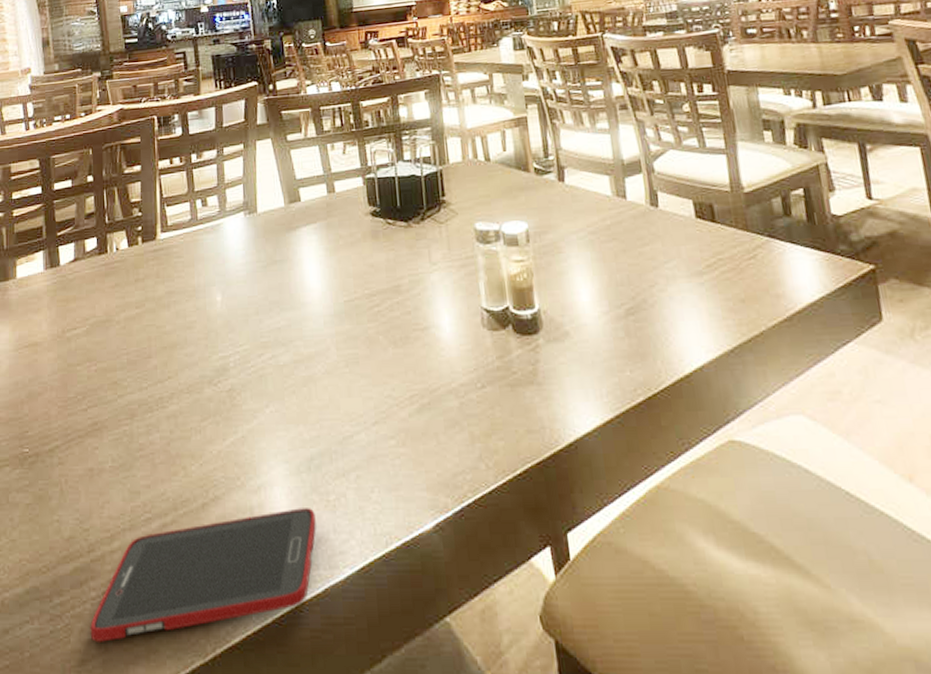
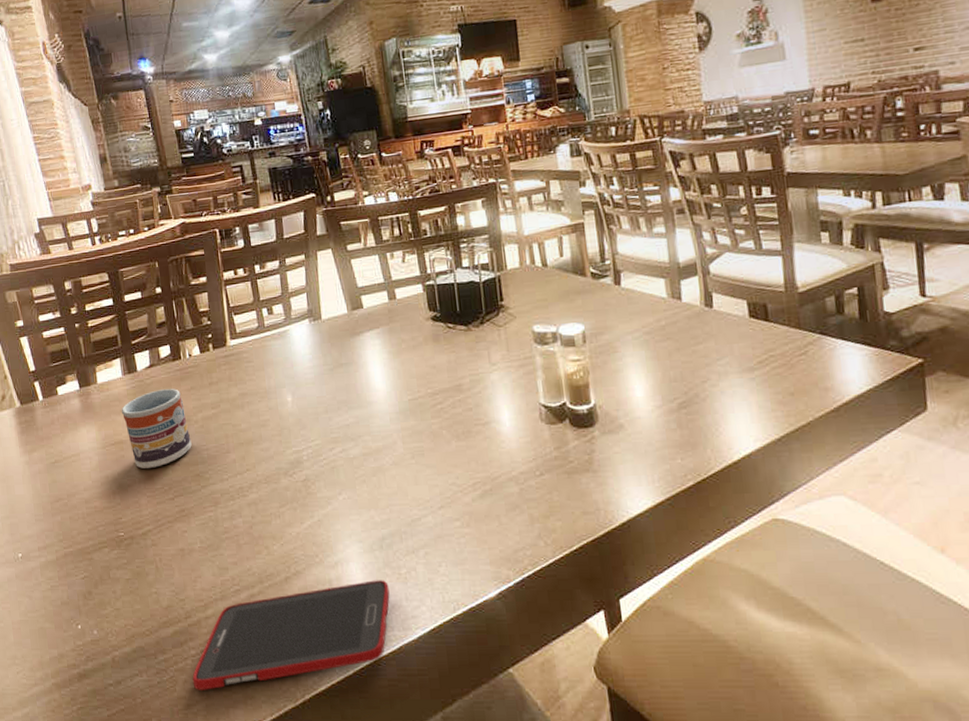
cup: none [39,285,111,376] -> present [121,389,192,469]

